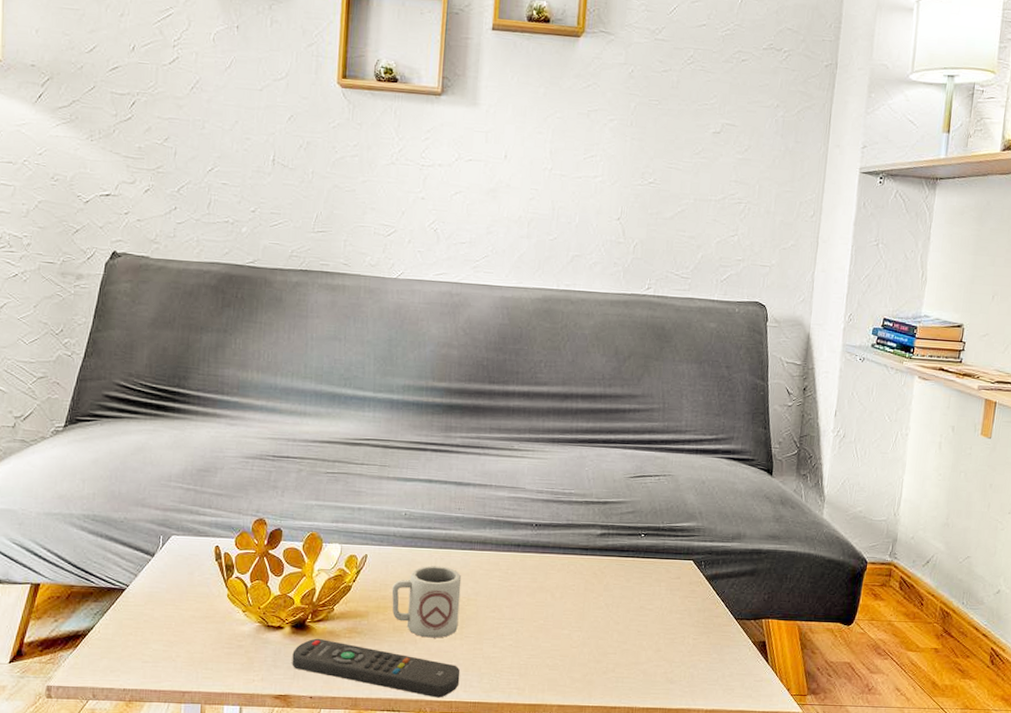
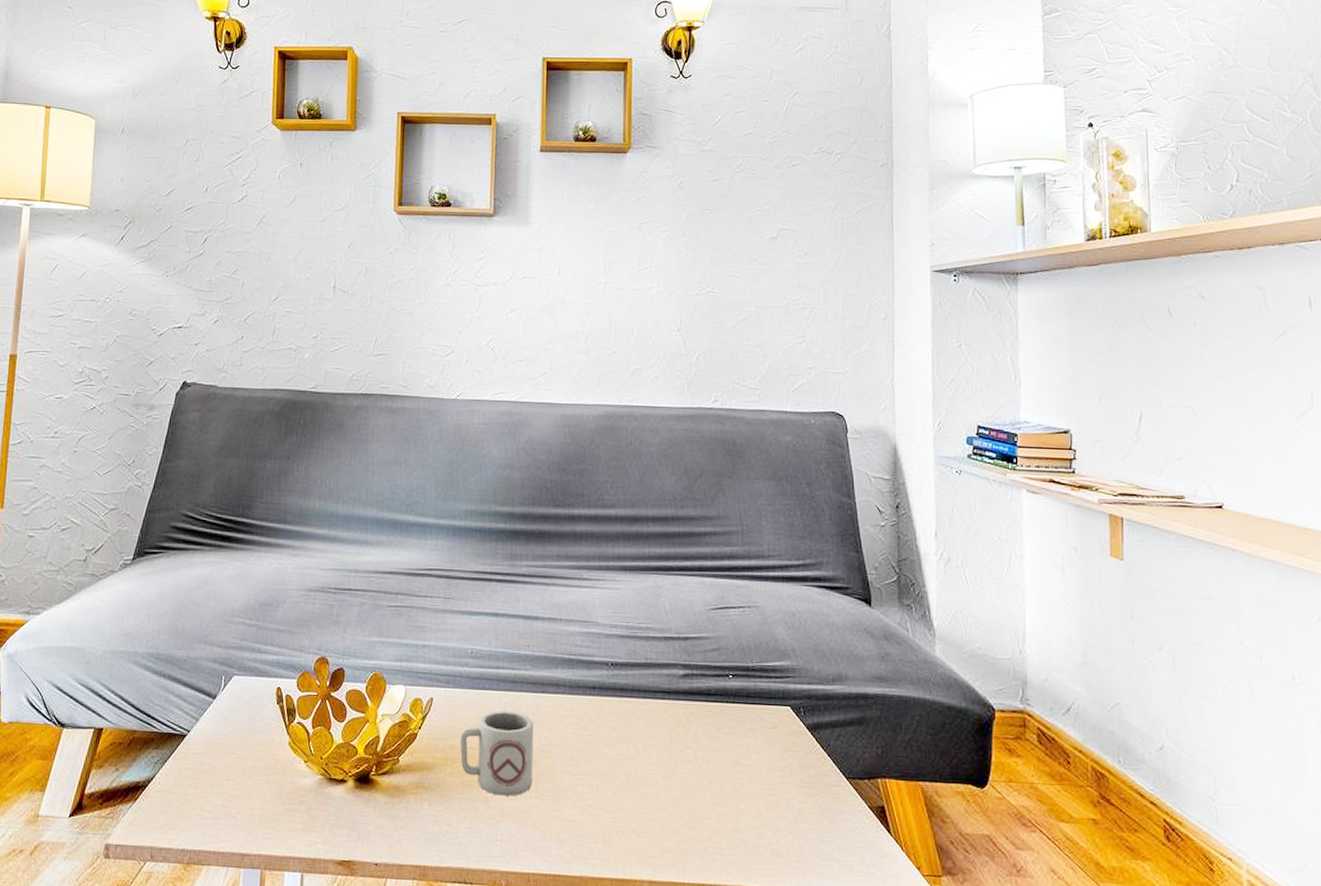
remote control: present [292,638,461,698] -> none [355,794,537,869]

